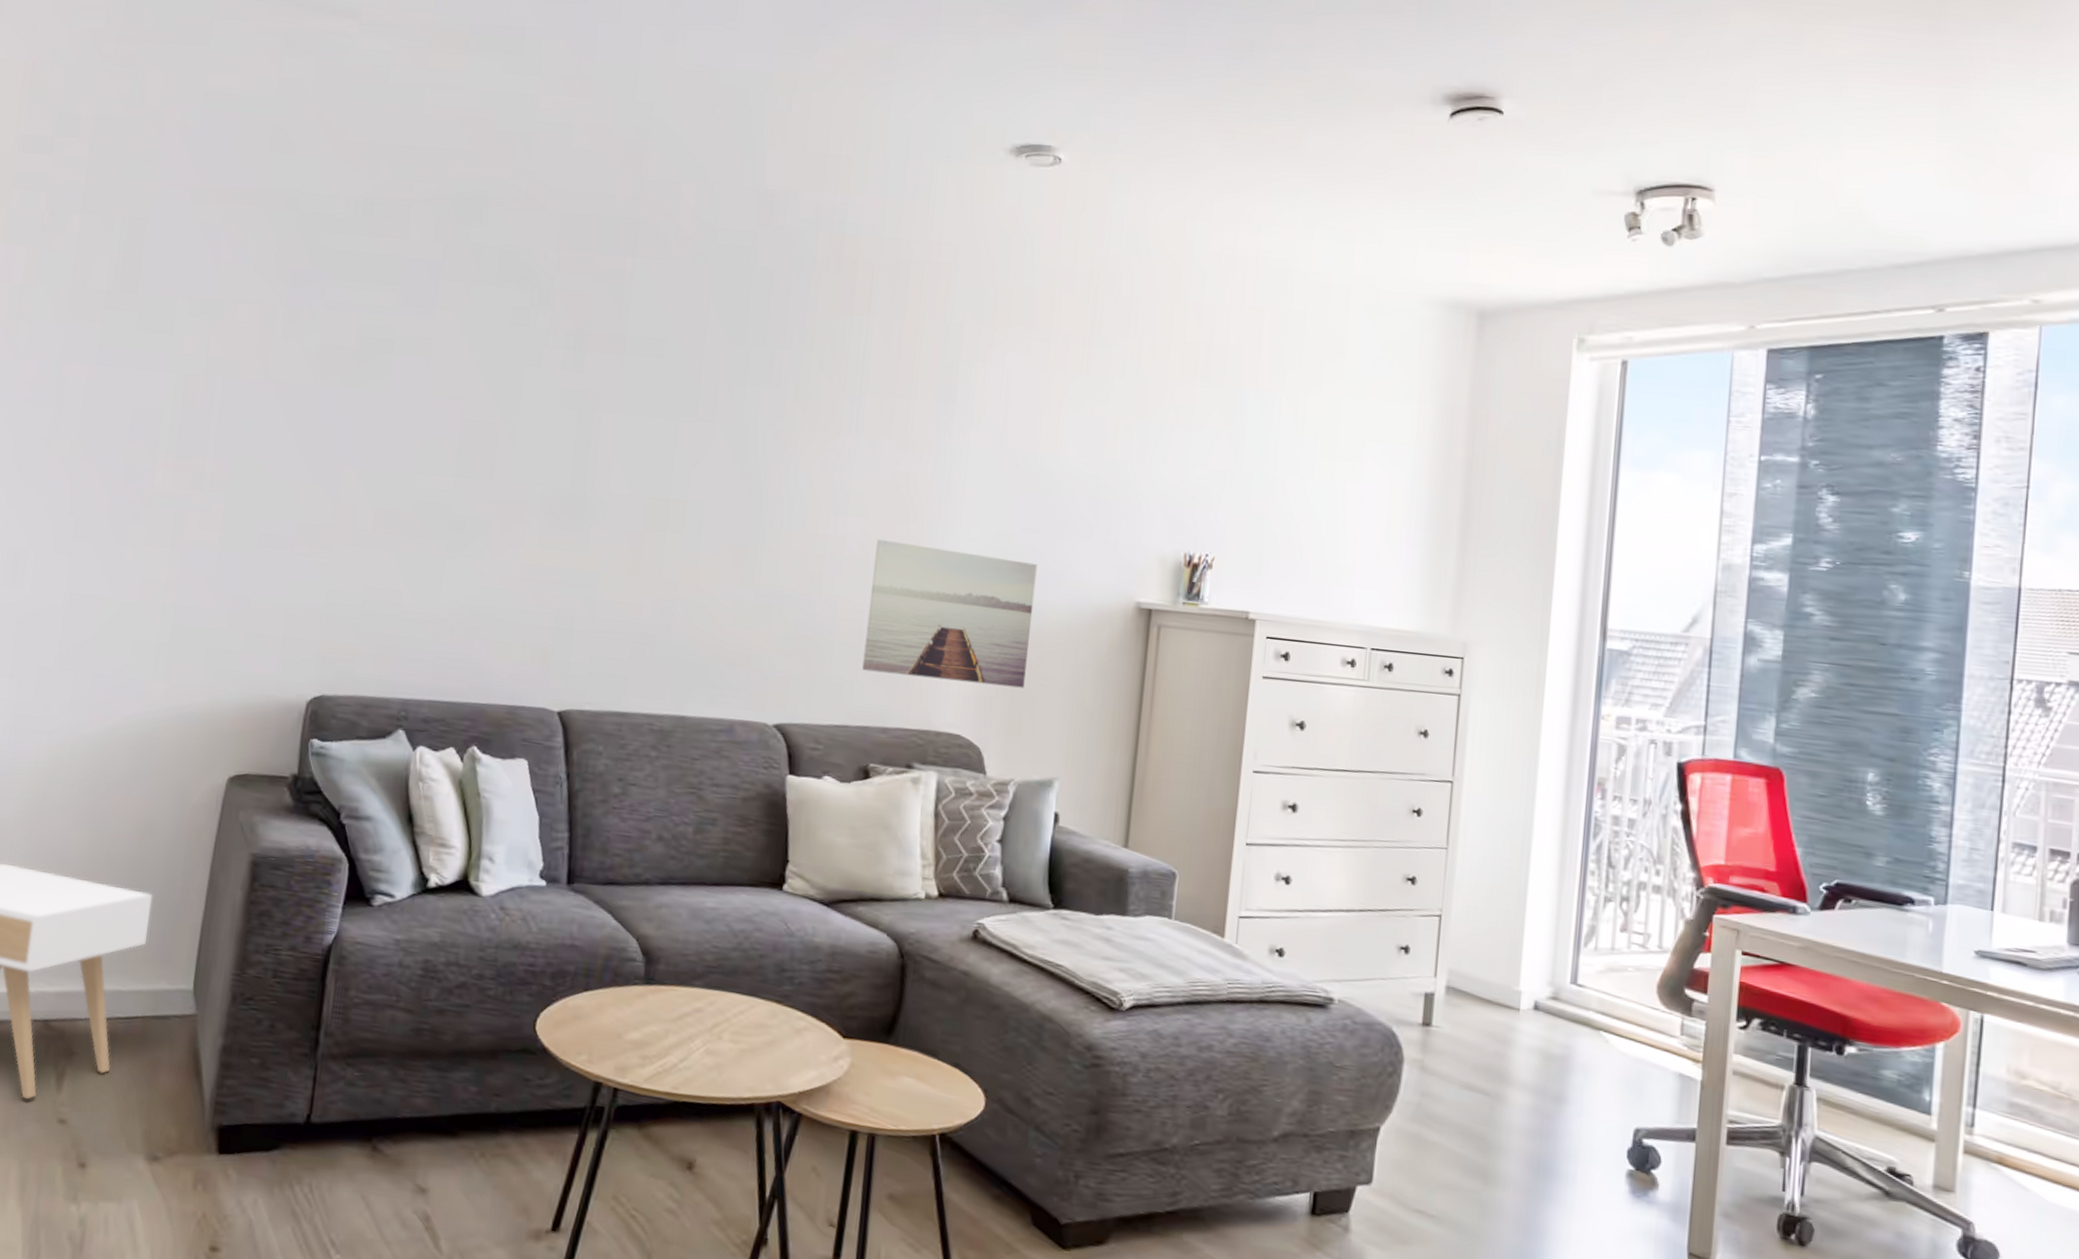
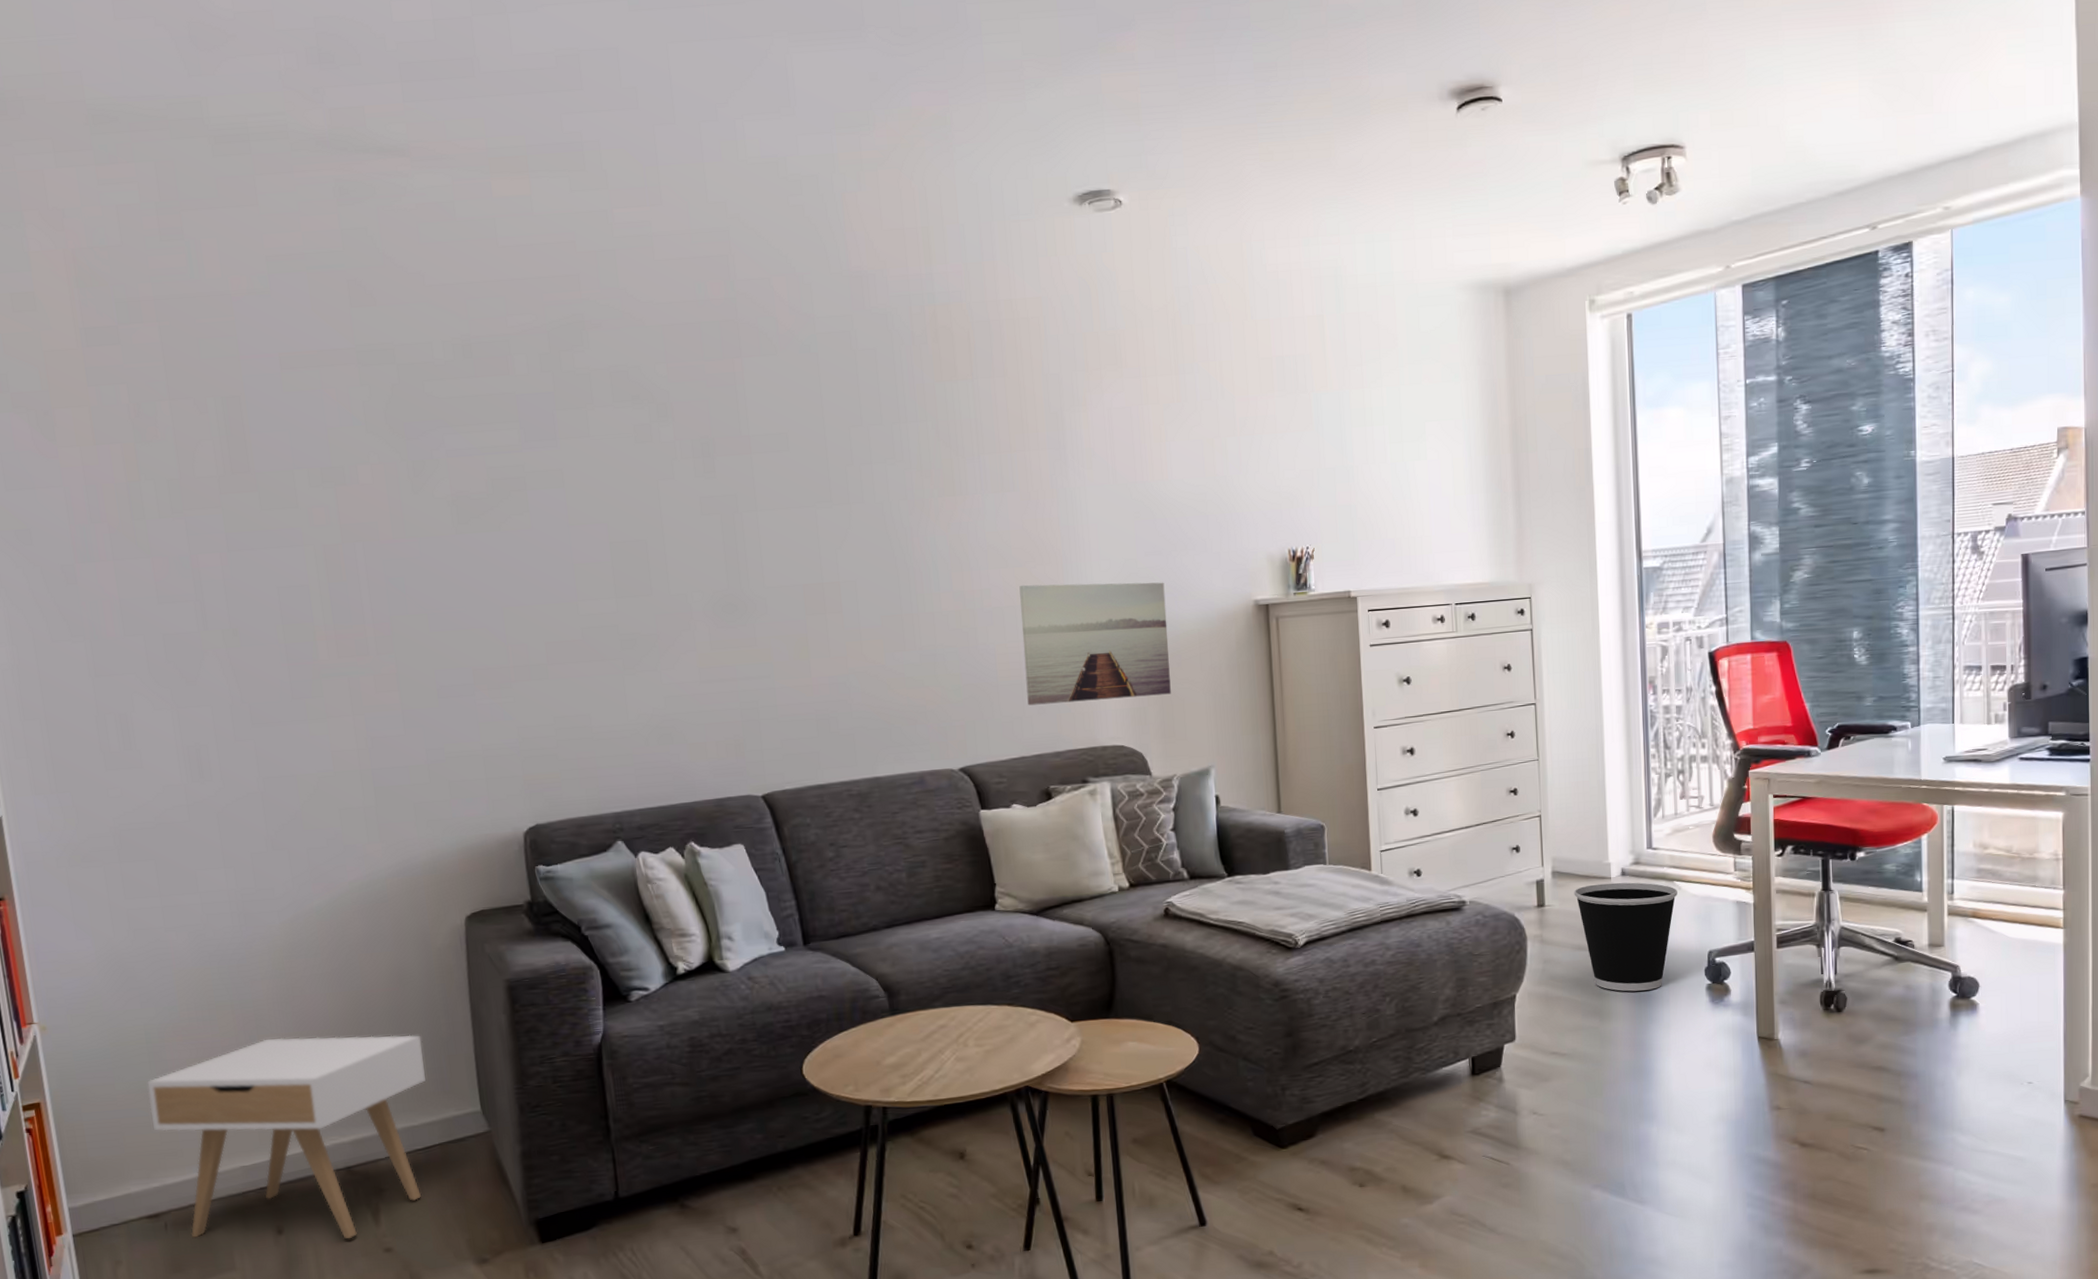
wastebasket: none [1470,1012,1603,1161] -> present [1574,882,1677,992]

